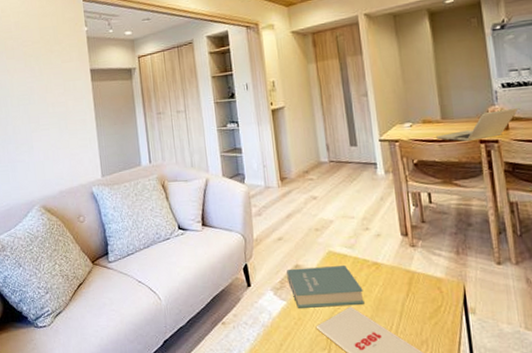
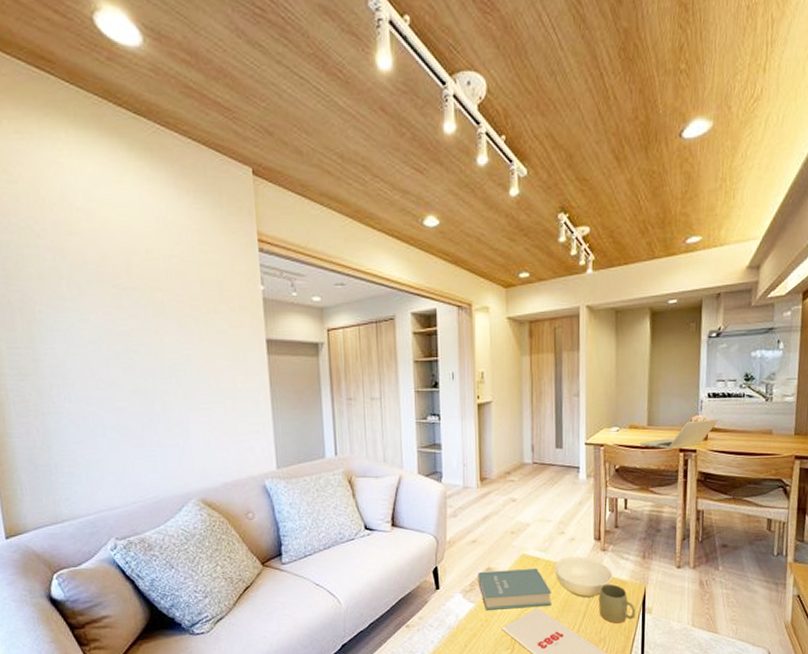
bowl: none [363,253,427,296] -> present [554,557,613,598]
mug: none [413,282,458,324] -> present [598,584,636,623]

